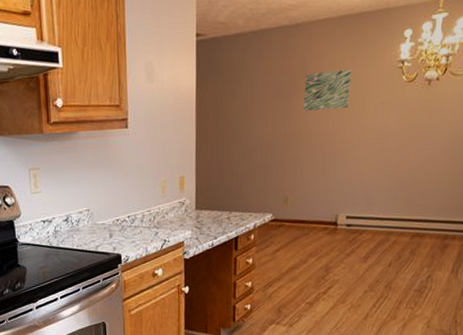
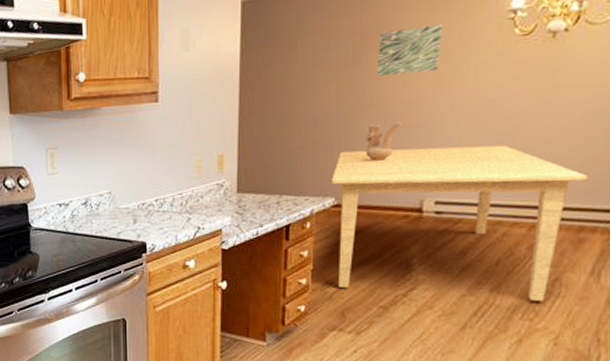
dining table: none [270,170,451,294] -> present [332,145,588,301]
ceramic vessel: none [295,149,322,183] -> present [365,121,402,161]

